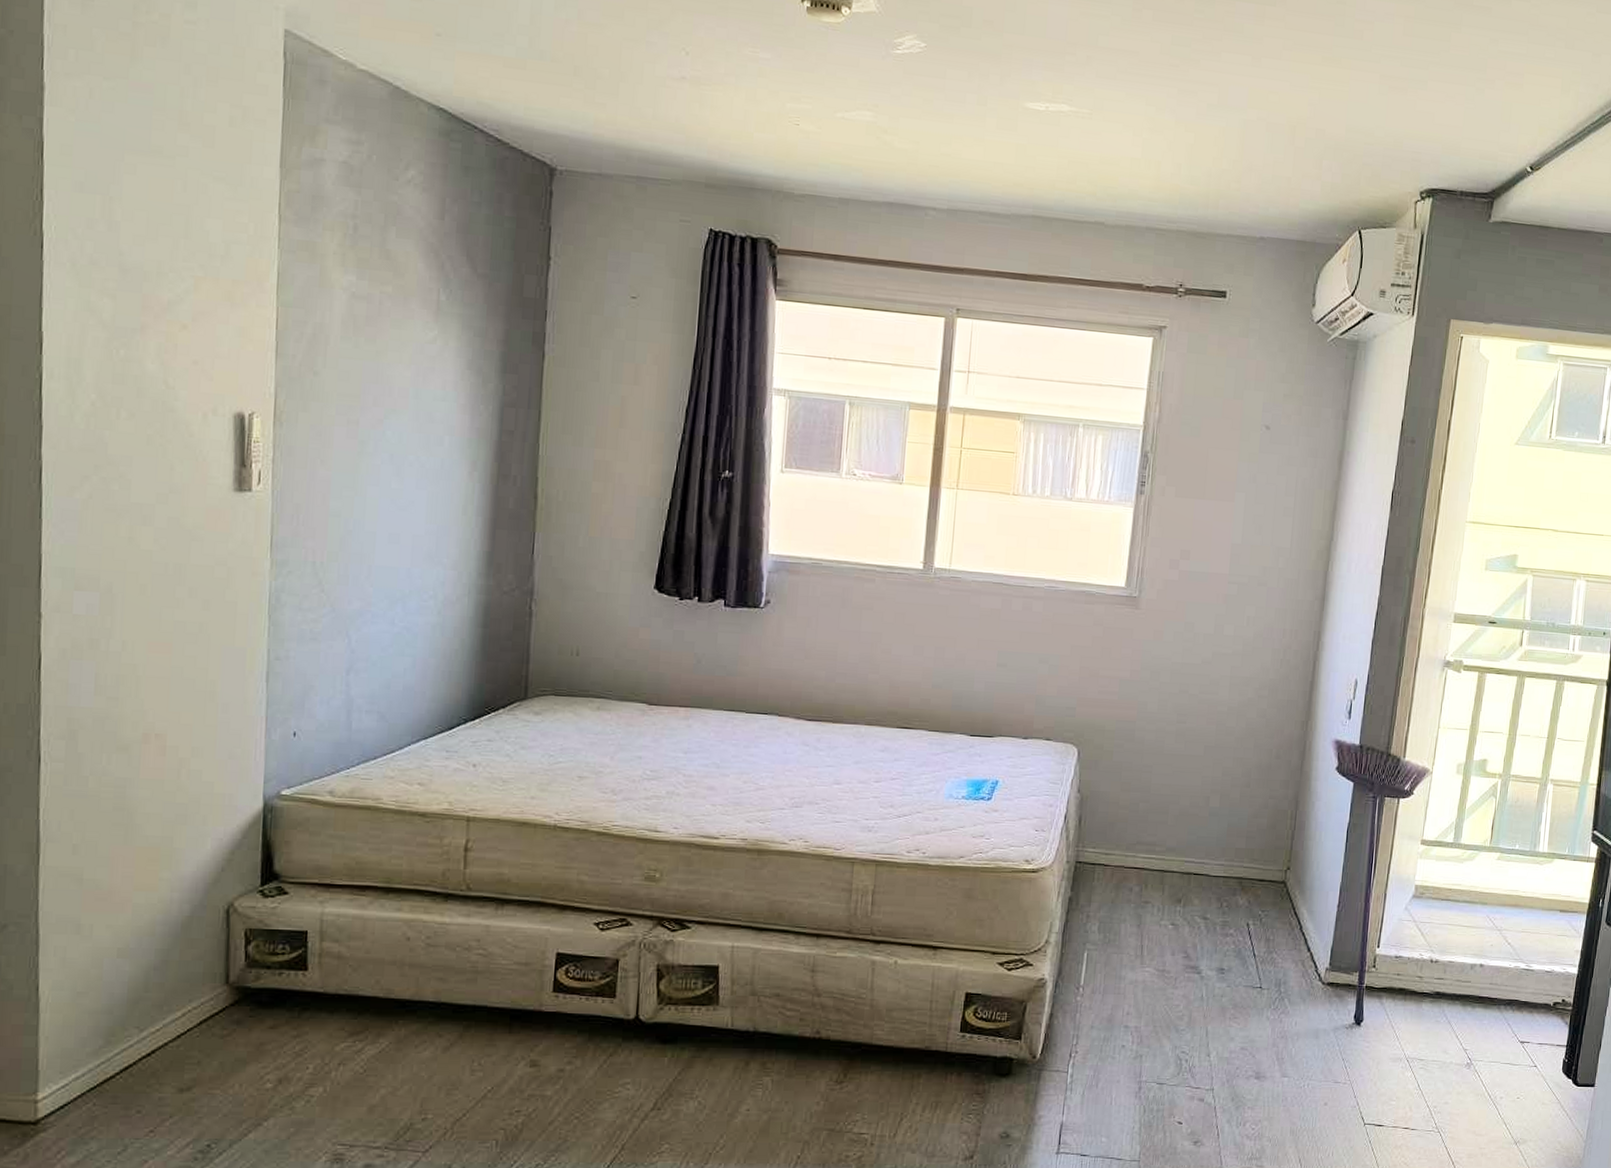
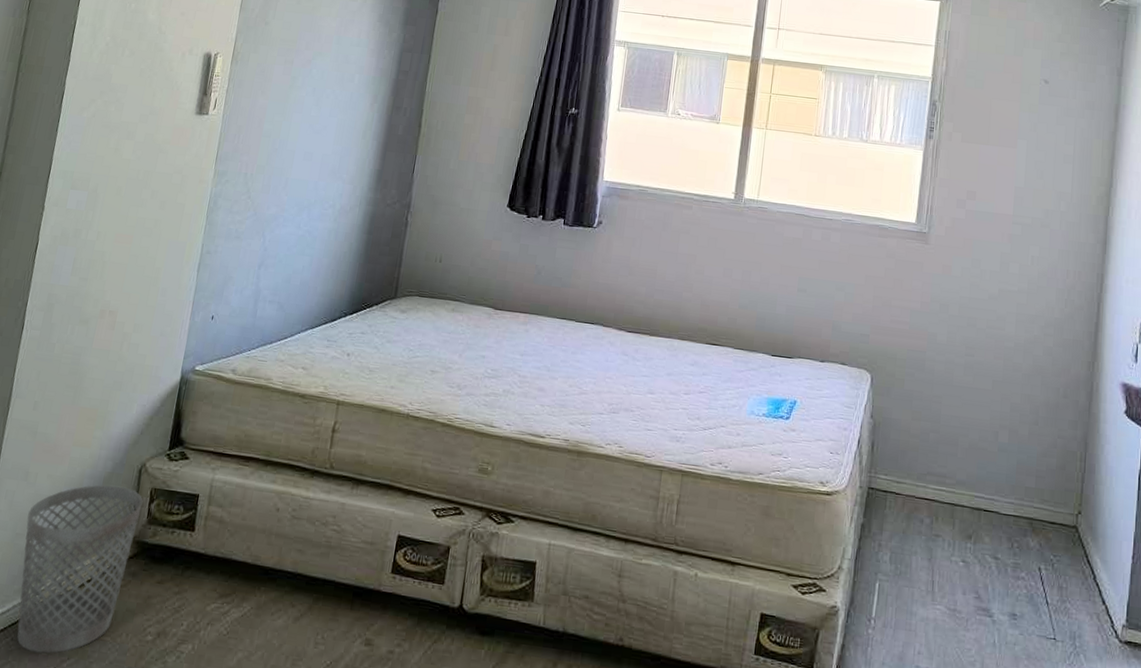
wastebasket: none [88,930,237,1115] -> present [17,485,143,654]

